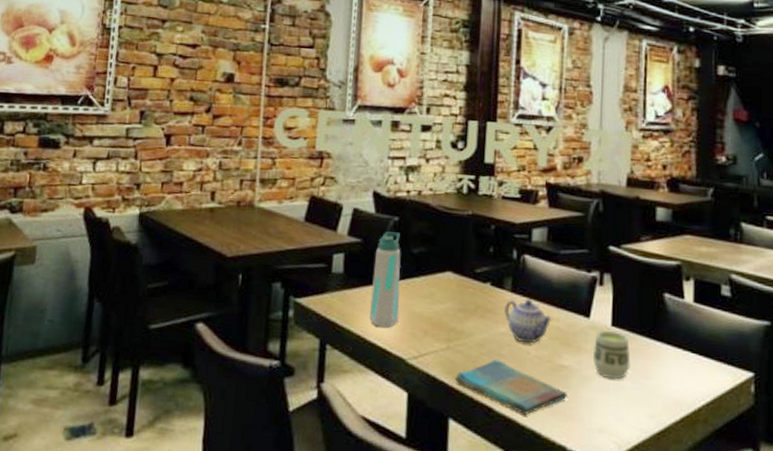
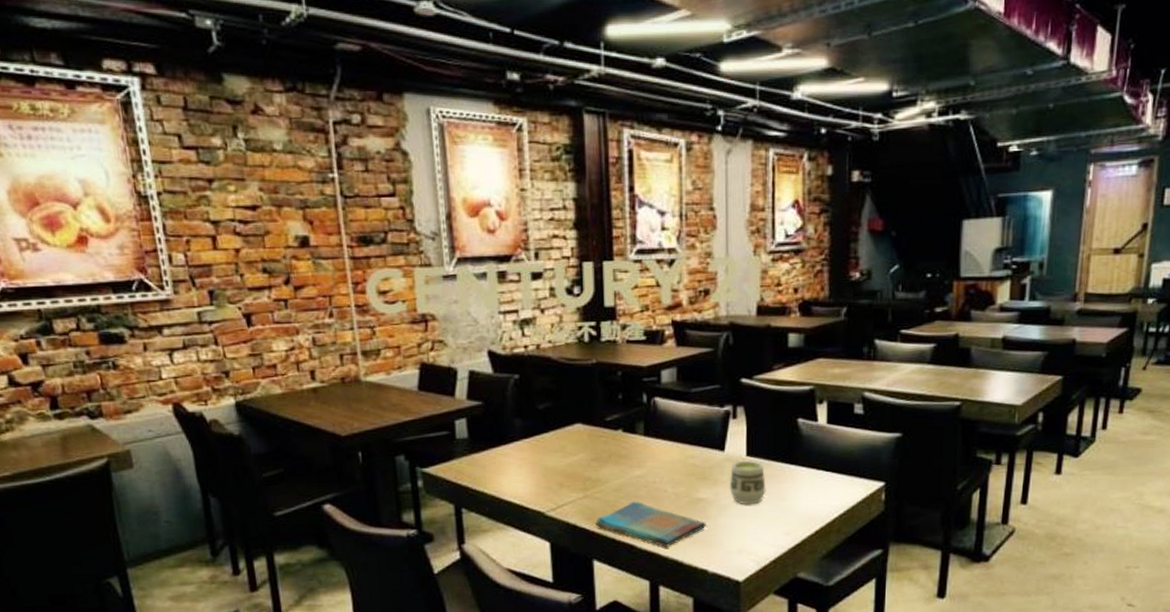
water bottle: present [369,231,401,328] -> none [499,390,532,485]
teapot: present [503,298,553,344] -> none [637,439,688,483]

